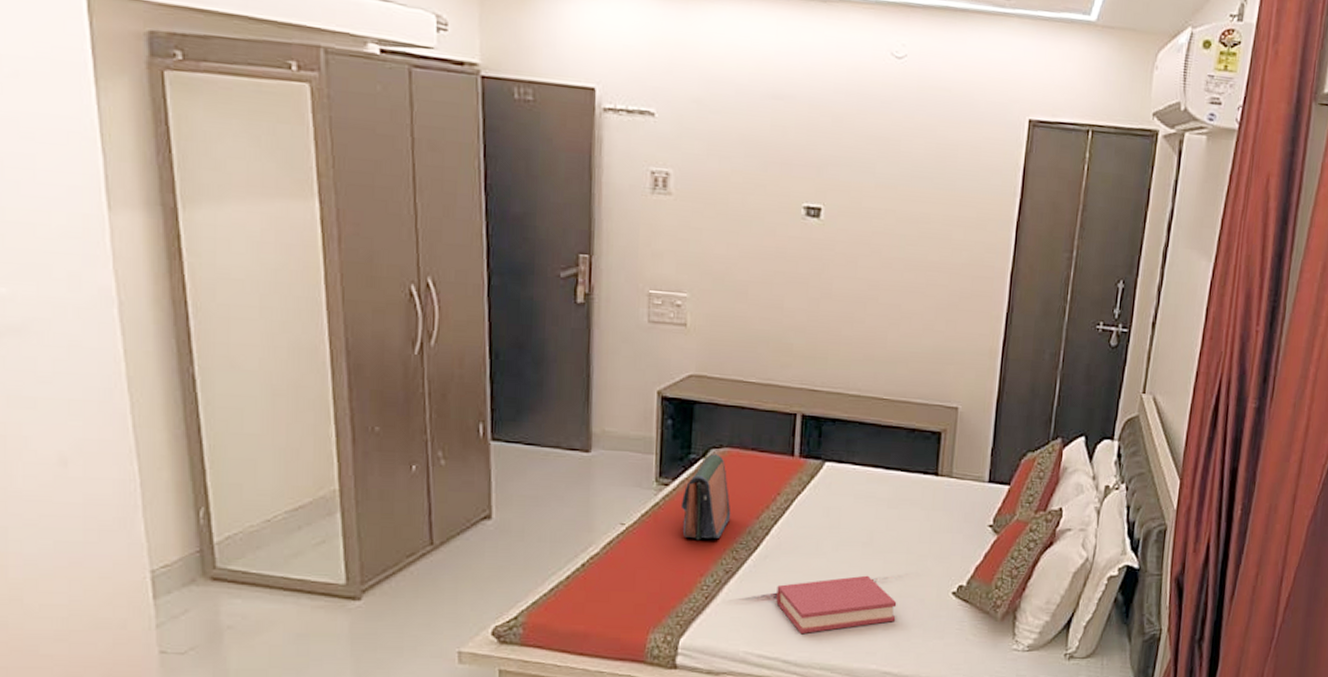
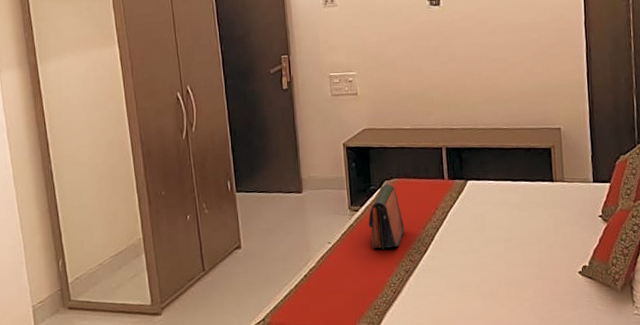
hardback book: present [776,575,897,633] -> none [445,264,538,315]

